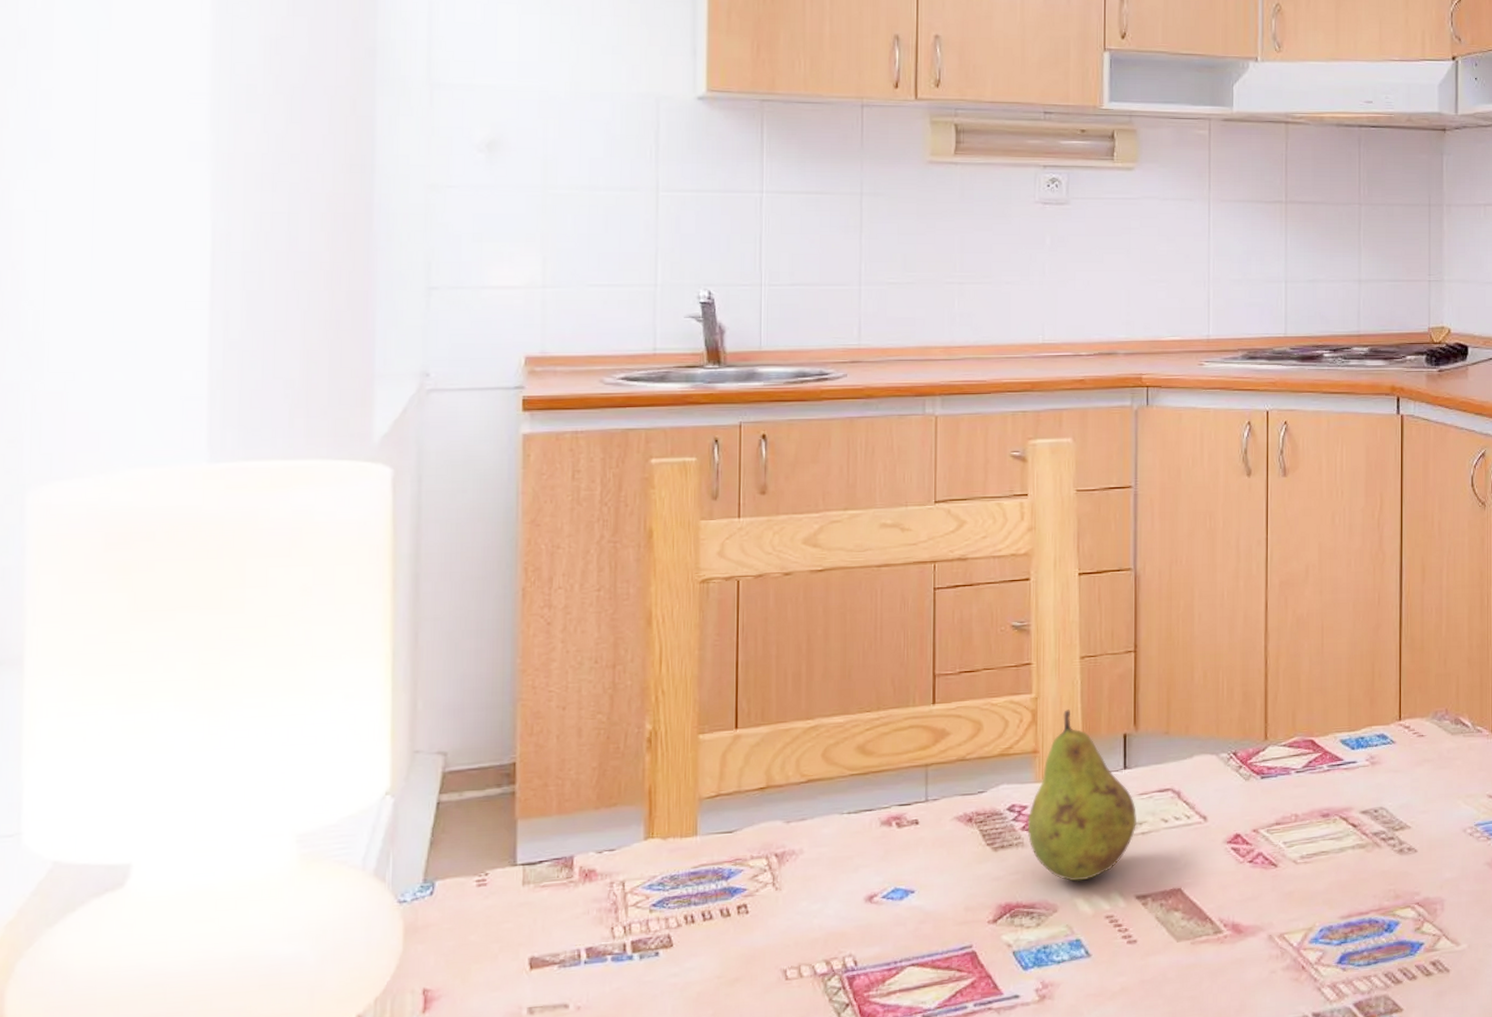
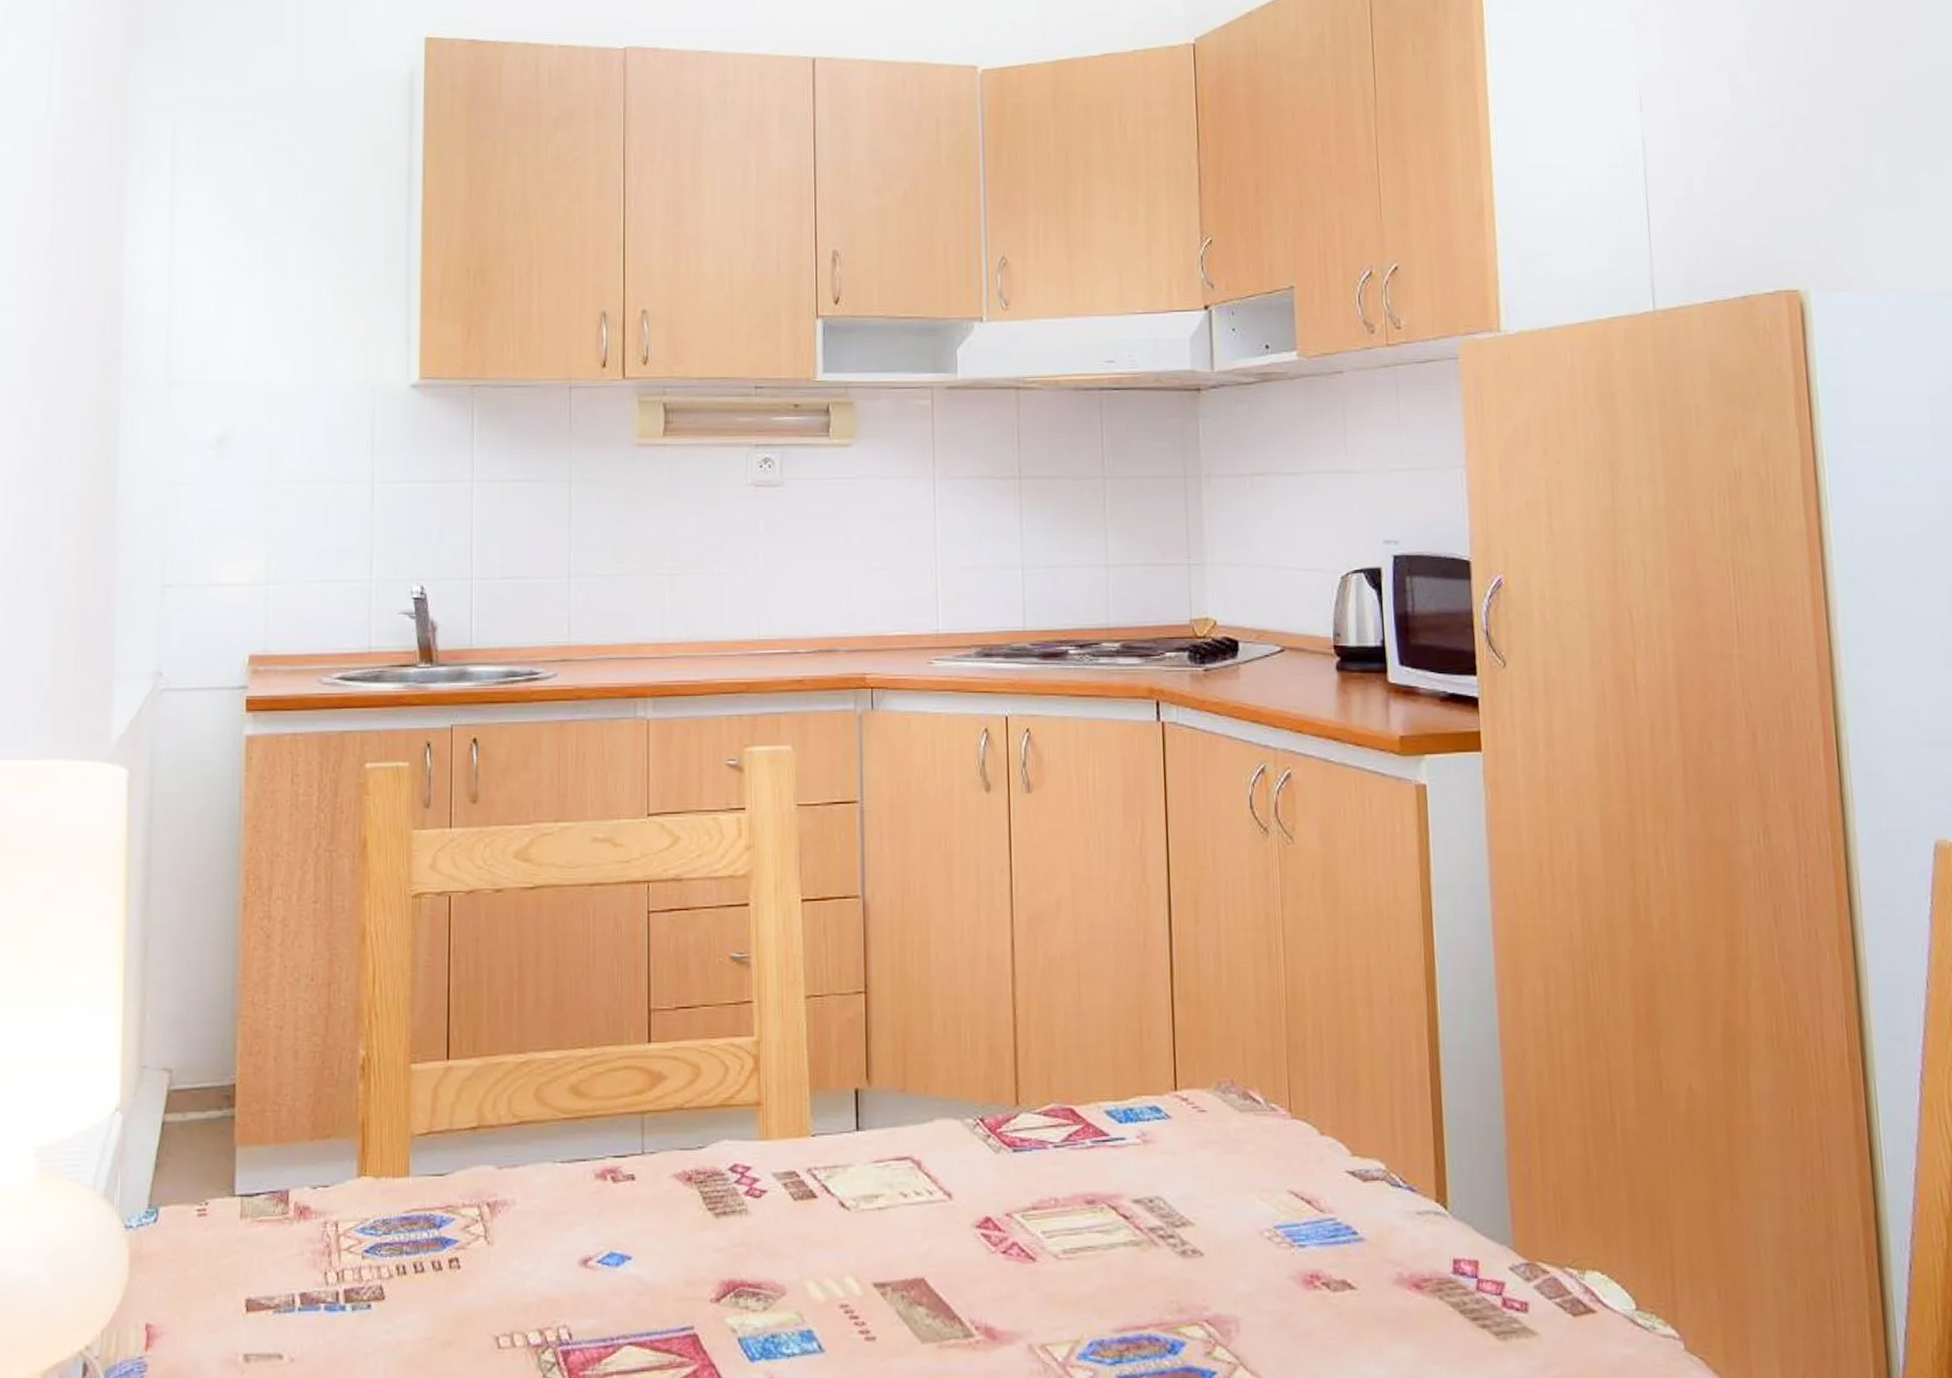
fruit: present [1027,709,1138,881] -> none [751,1057,873,1260]

